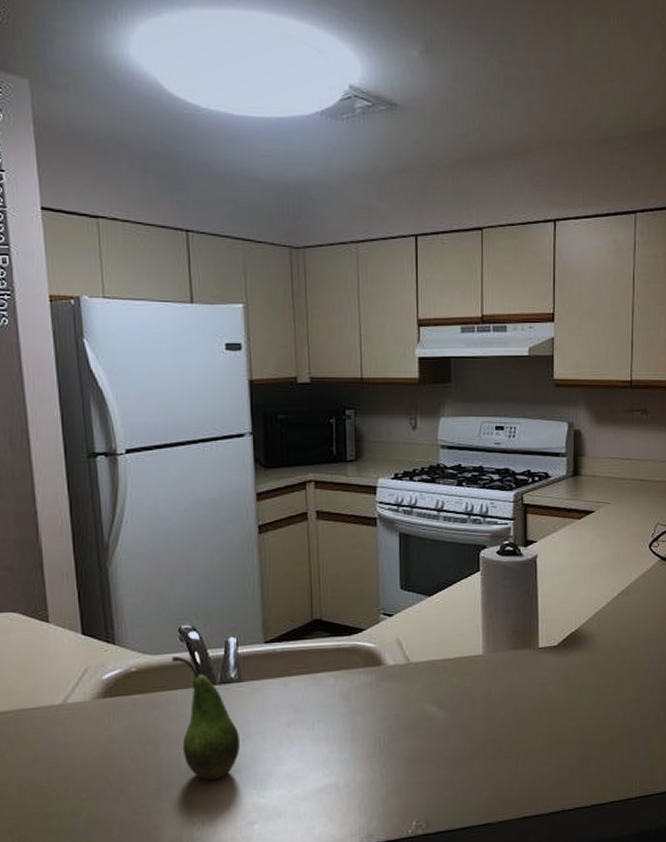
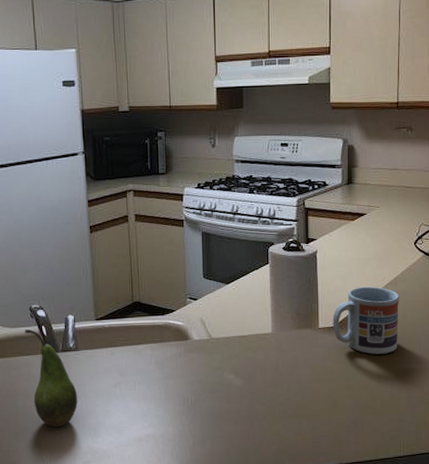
cup: none [555,597,633,678] -> present [333,286,400,355]

